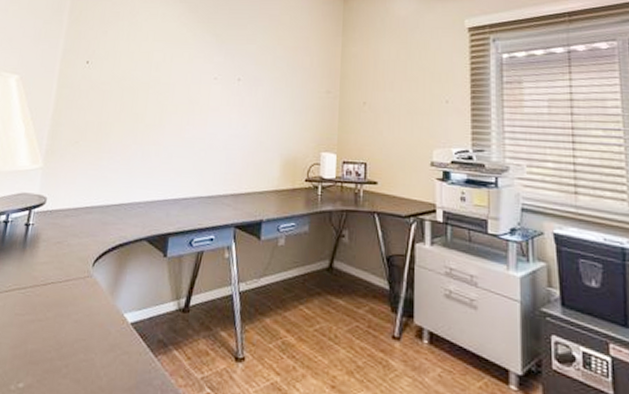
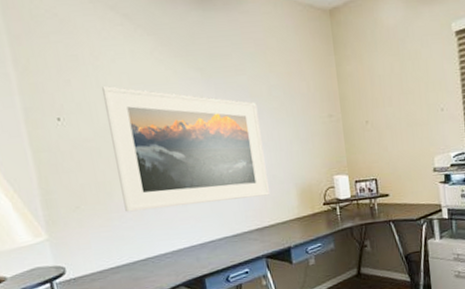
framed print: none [116,40,260,161] -> present [101,86,269,212]

